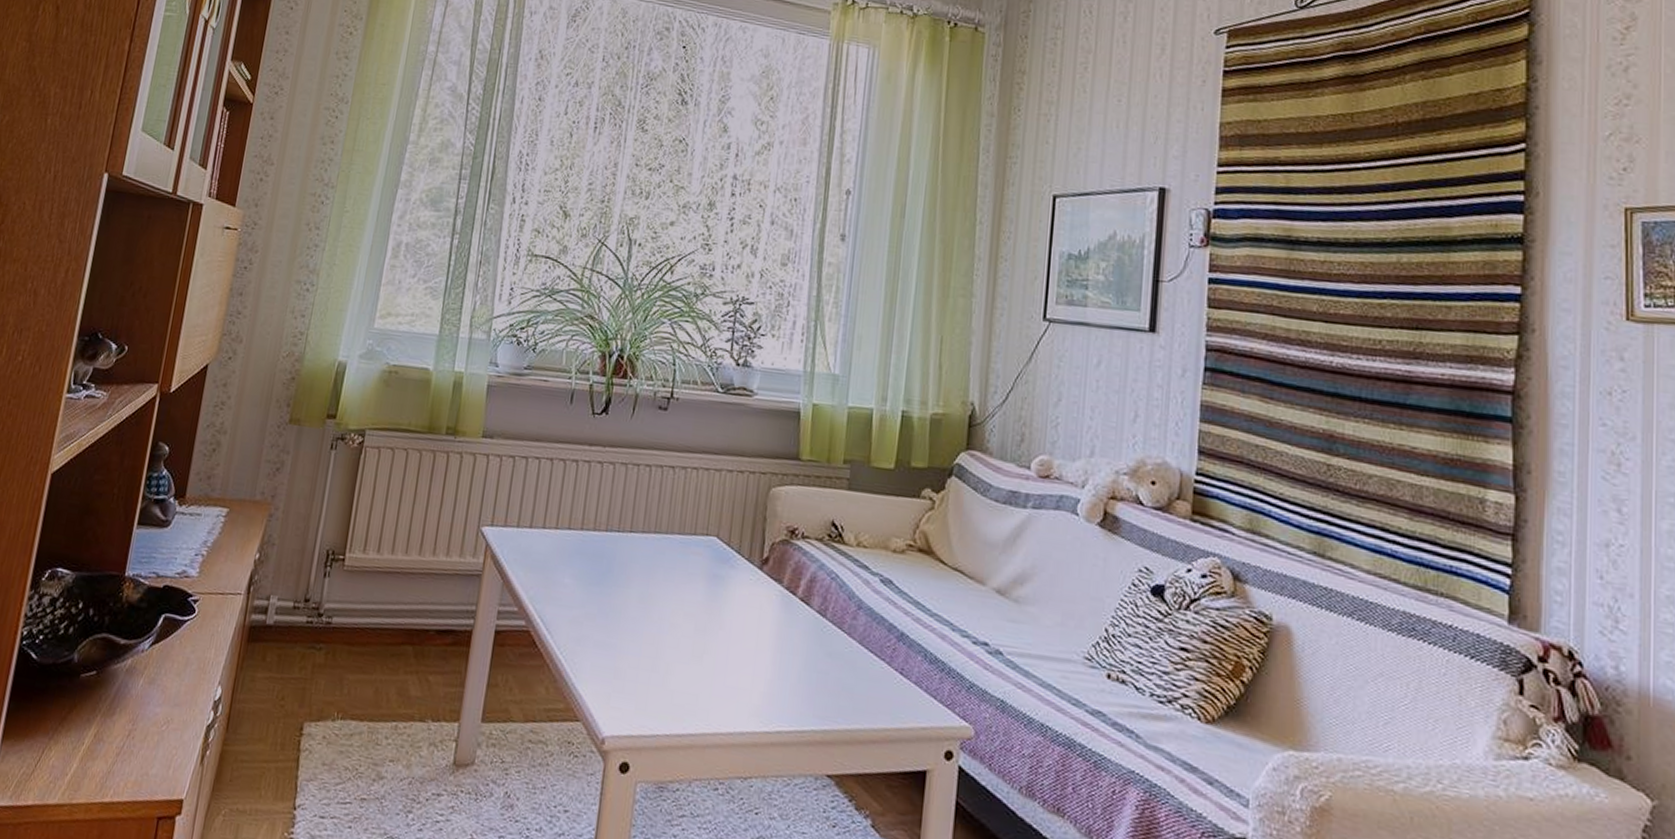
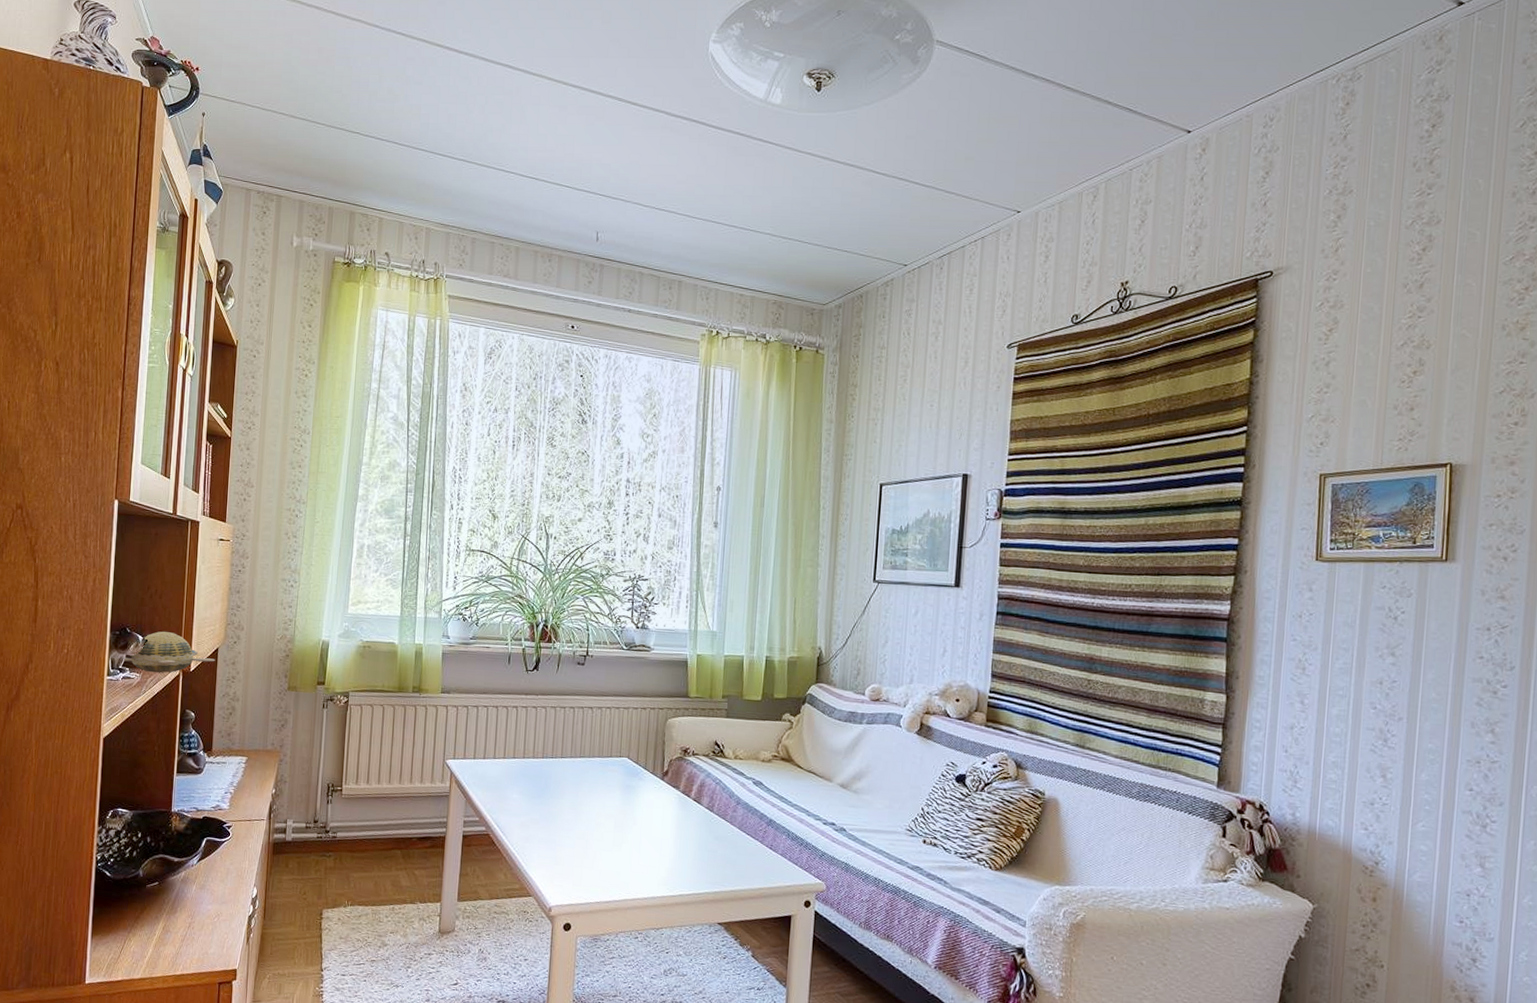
decorative figurine: none [88,339,203,393] -> present [122,631,215,673]

